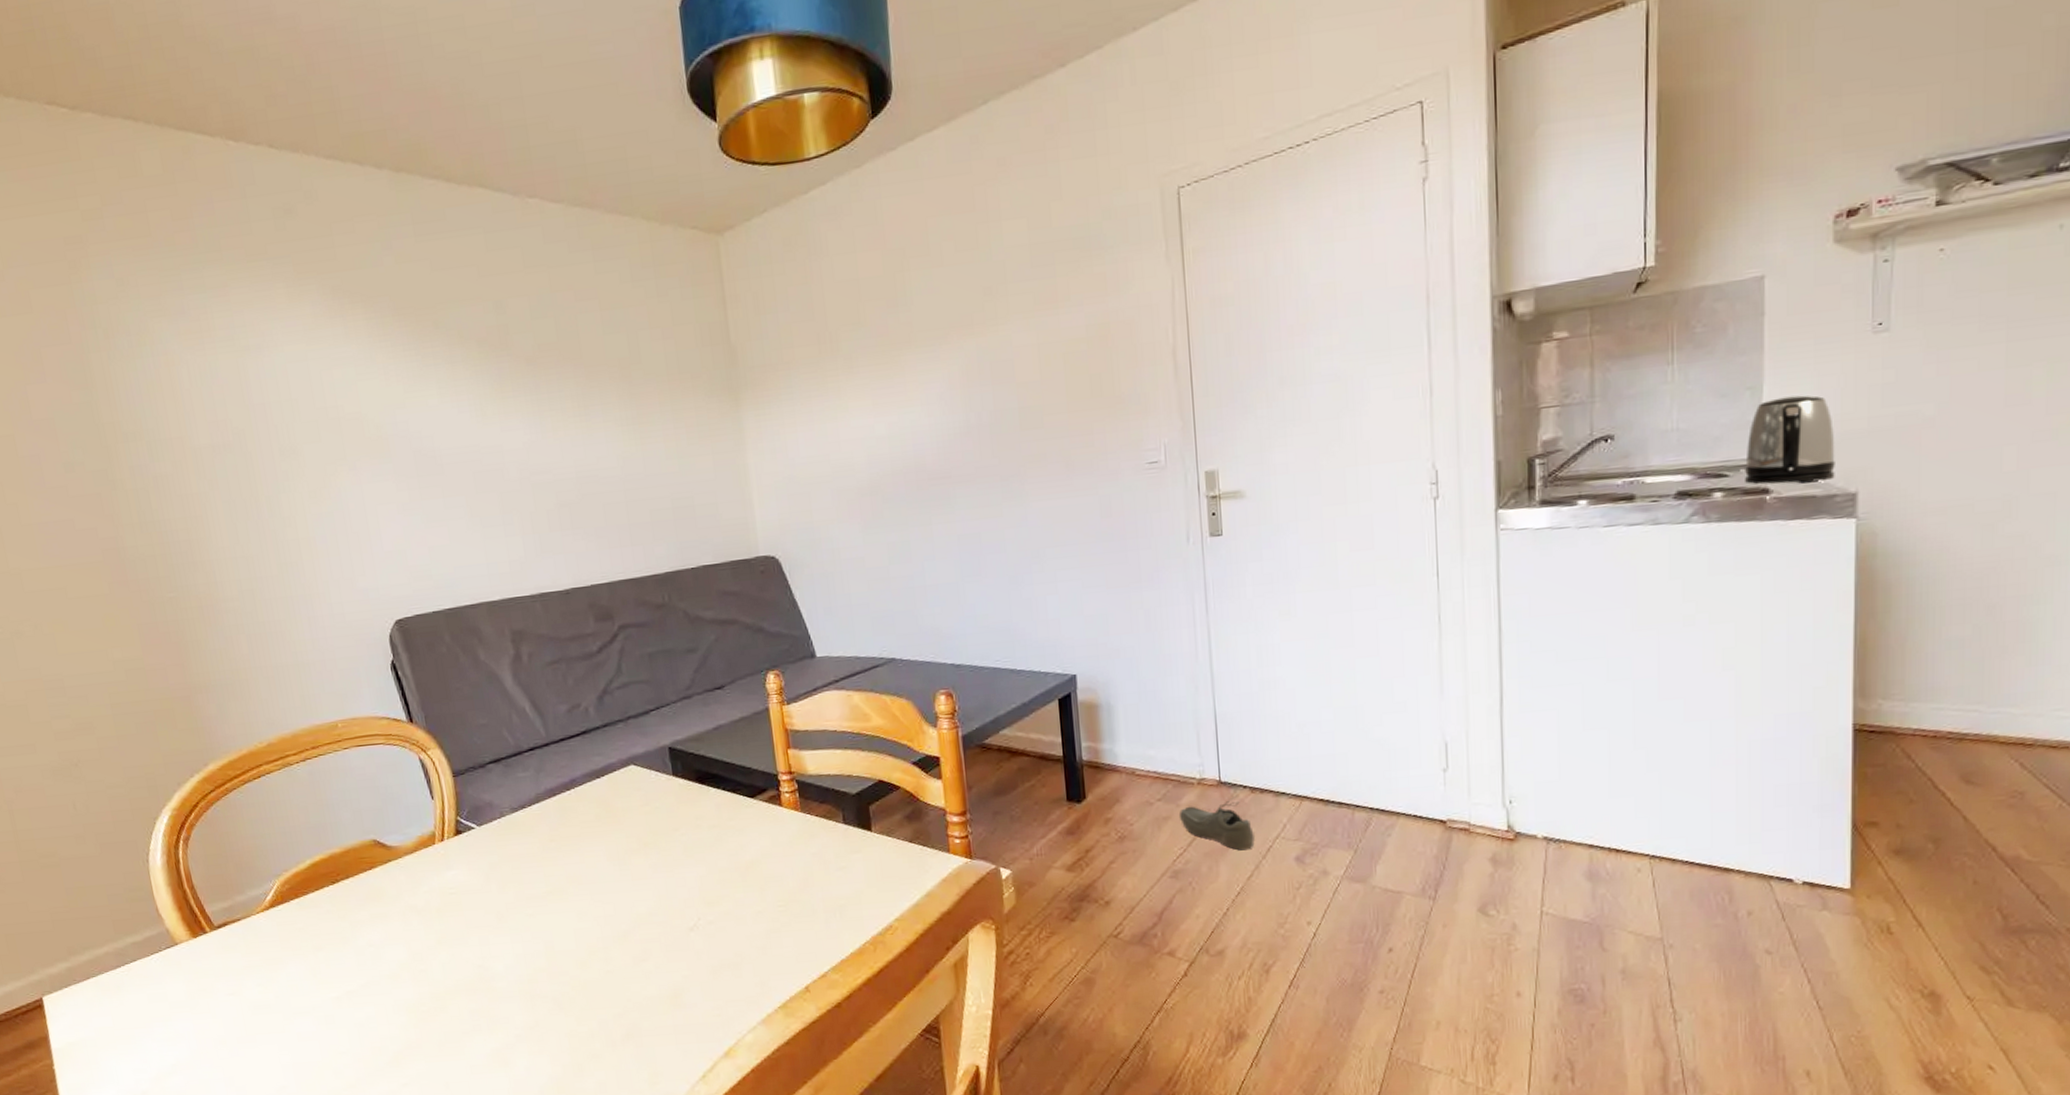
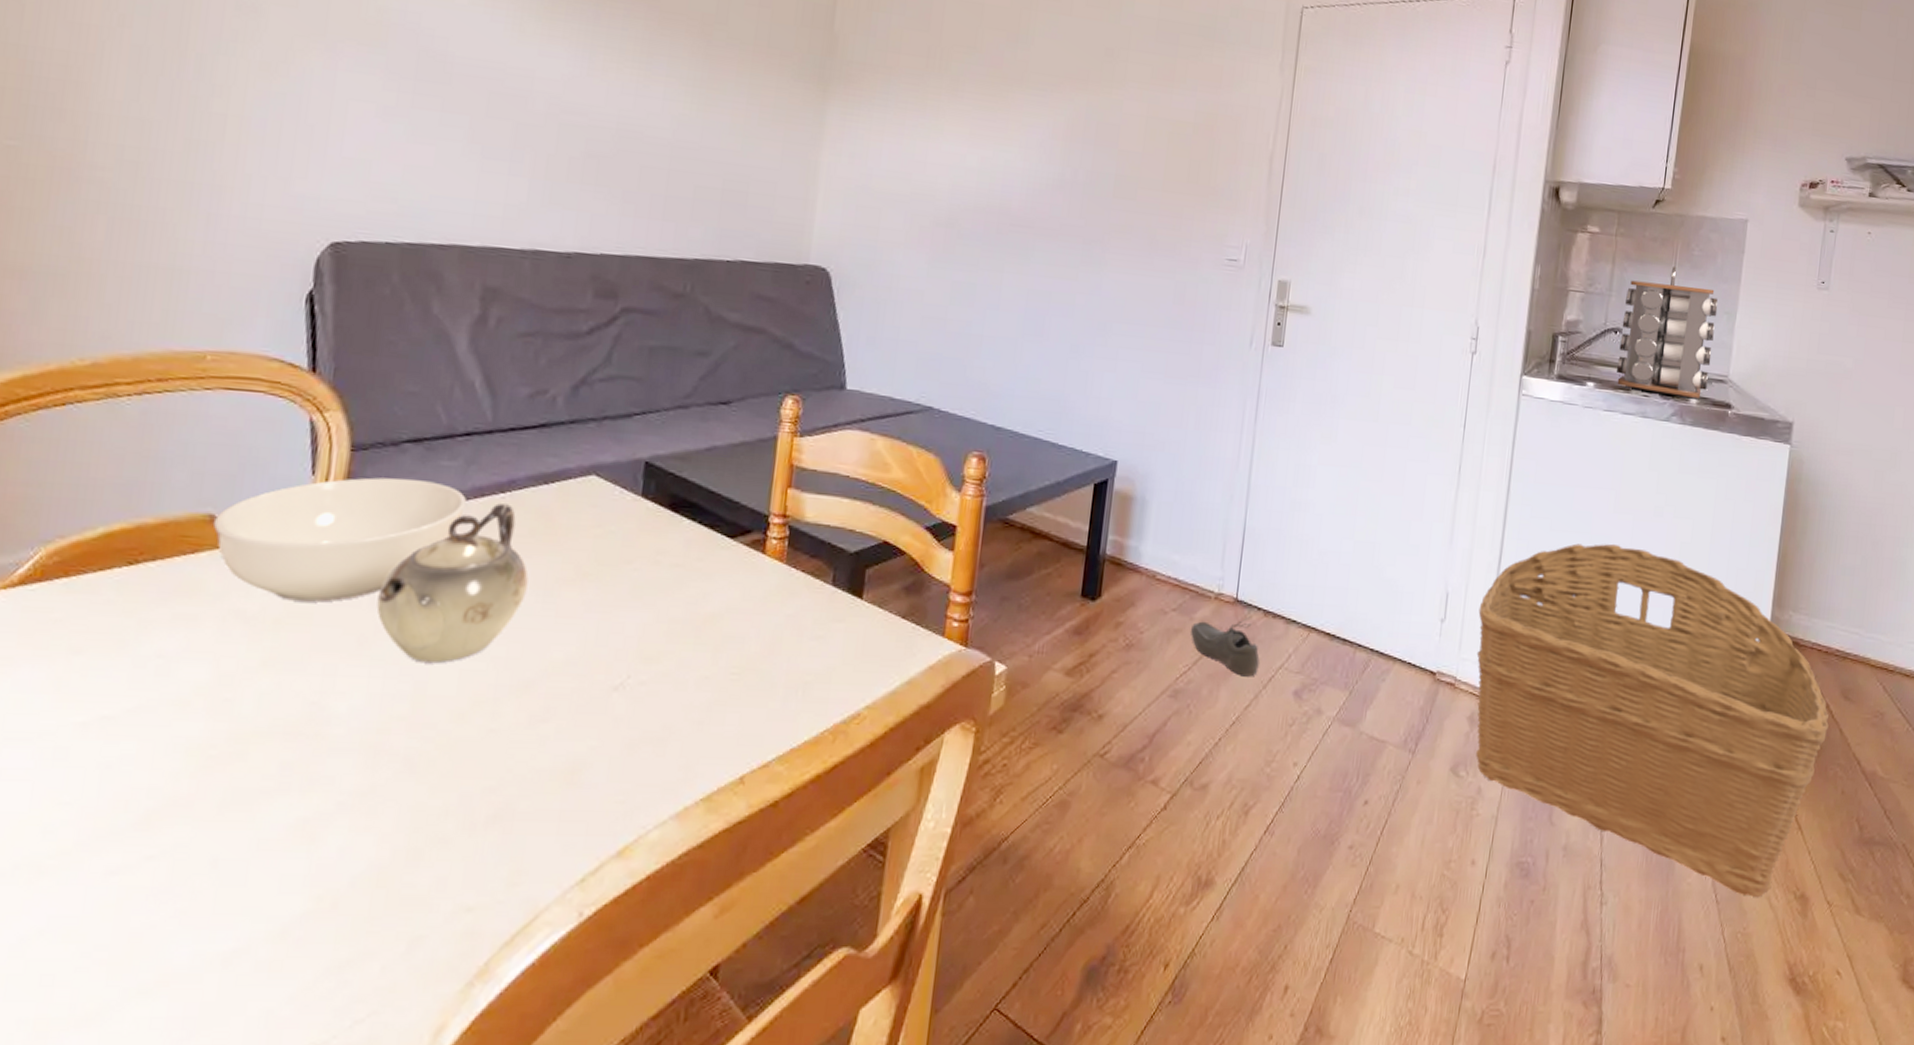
bowl: none [377,790,545,894] -> present [212,477,468,603]
teapot: none [501,798,607,927] -> present [376,503,529,663]
wicker basket: none [1484,663,1947,1001] -> present [1476,543,1830,898]
spice rack: none [1612,351,1736,498] -> present [1616,266,1718,399]
kettle: present [1744,395,1835,485] -> none [1714,326,1783,408]

